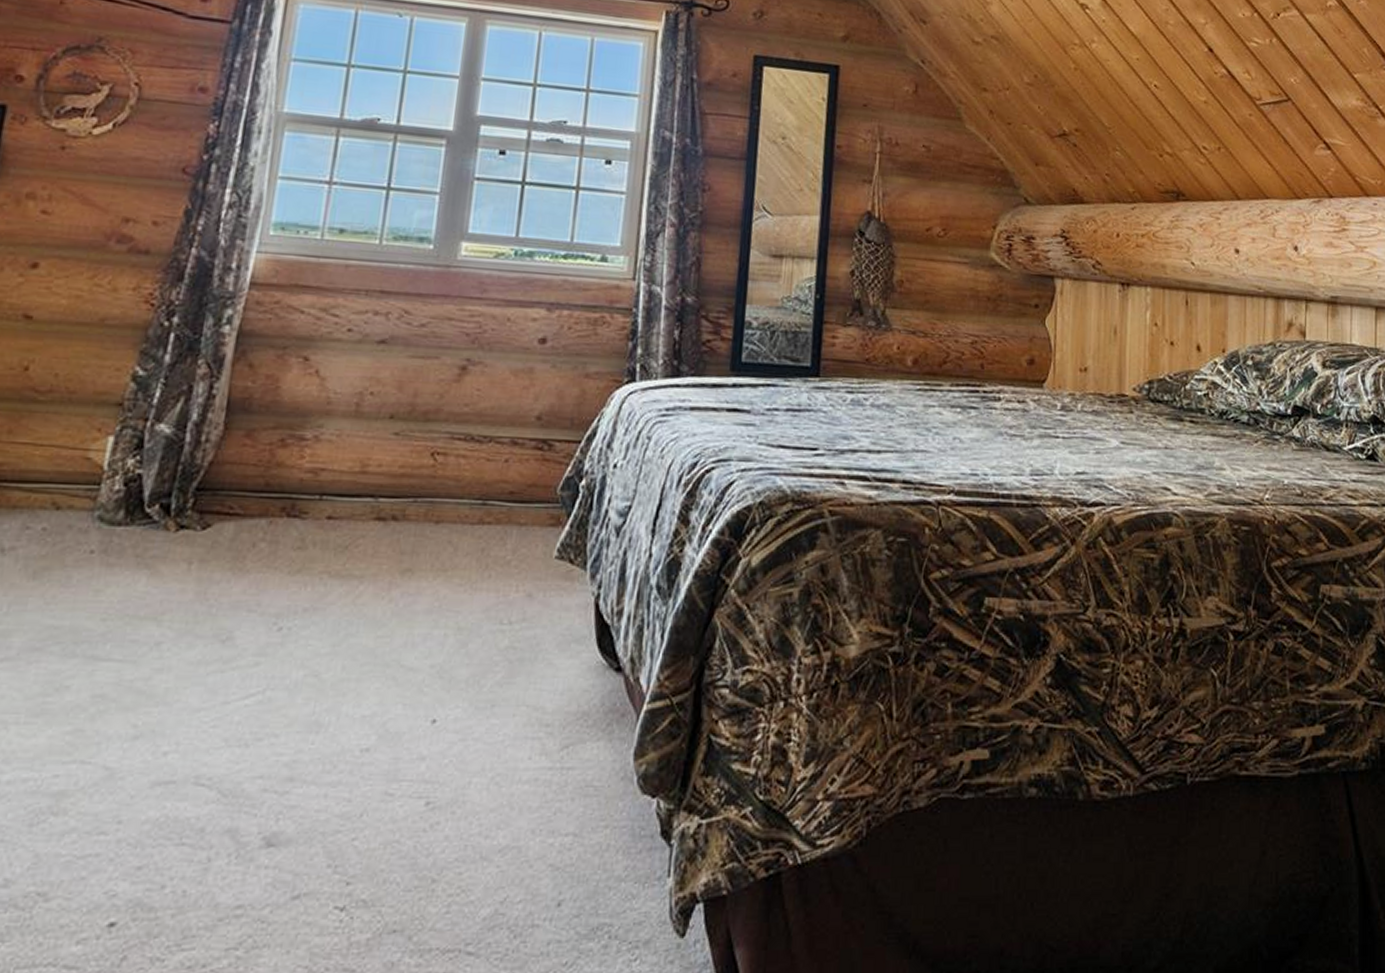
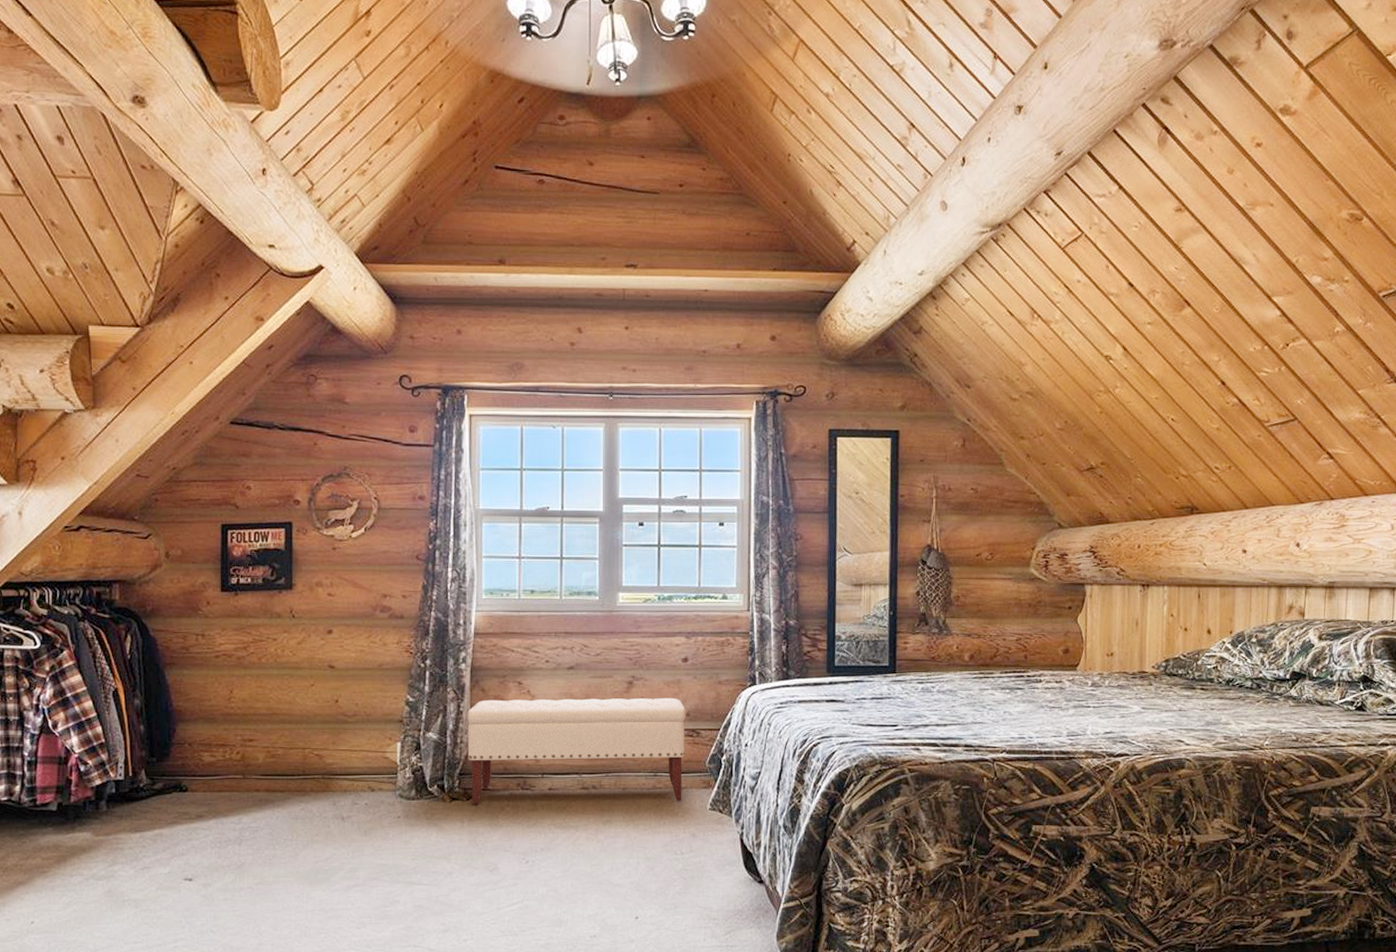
bench: none [209,380,537,545] -> present [467,697,686,805]

